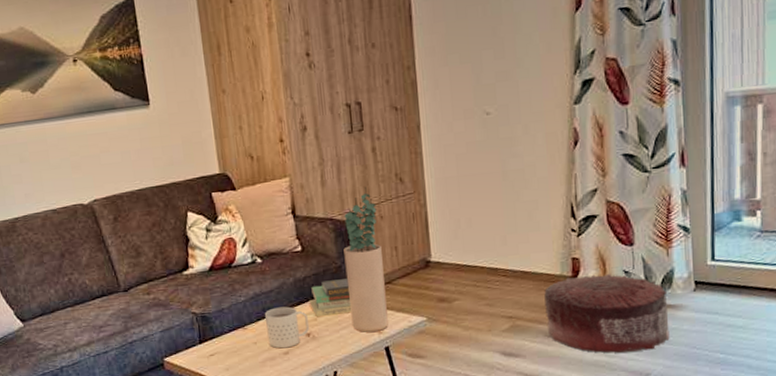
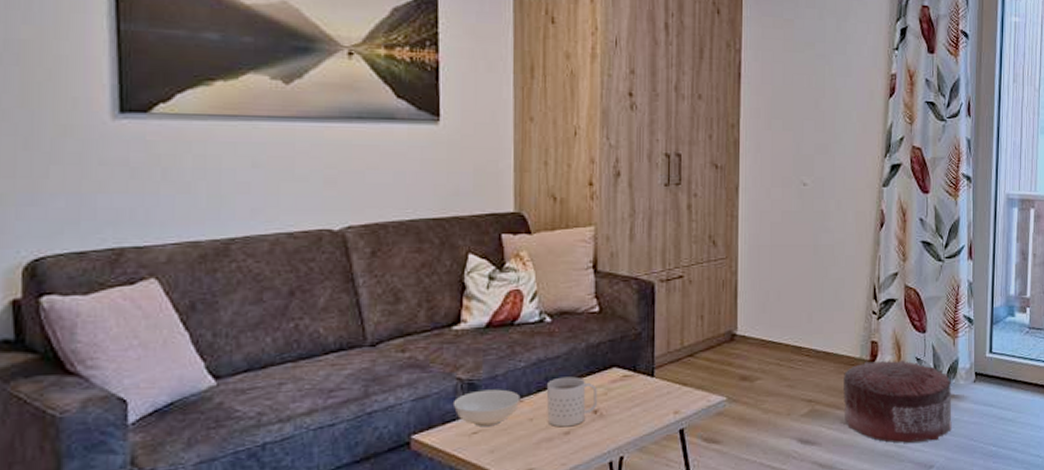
bowl: none [191,319,245,351] -> present [452,389,521,427]
books: present [308,279,352,318] -> none [600,348,648,391]
vase: present [343,186,389,333] -> none [645,245,687,412]

